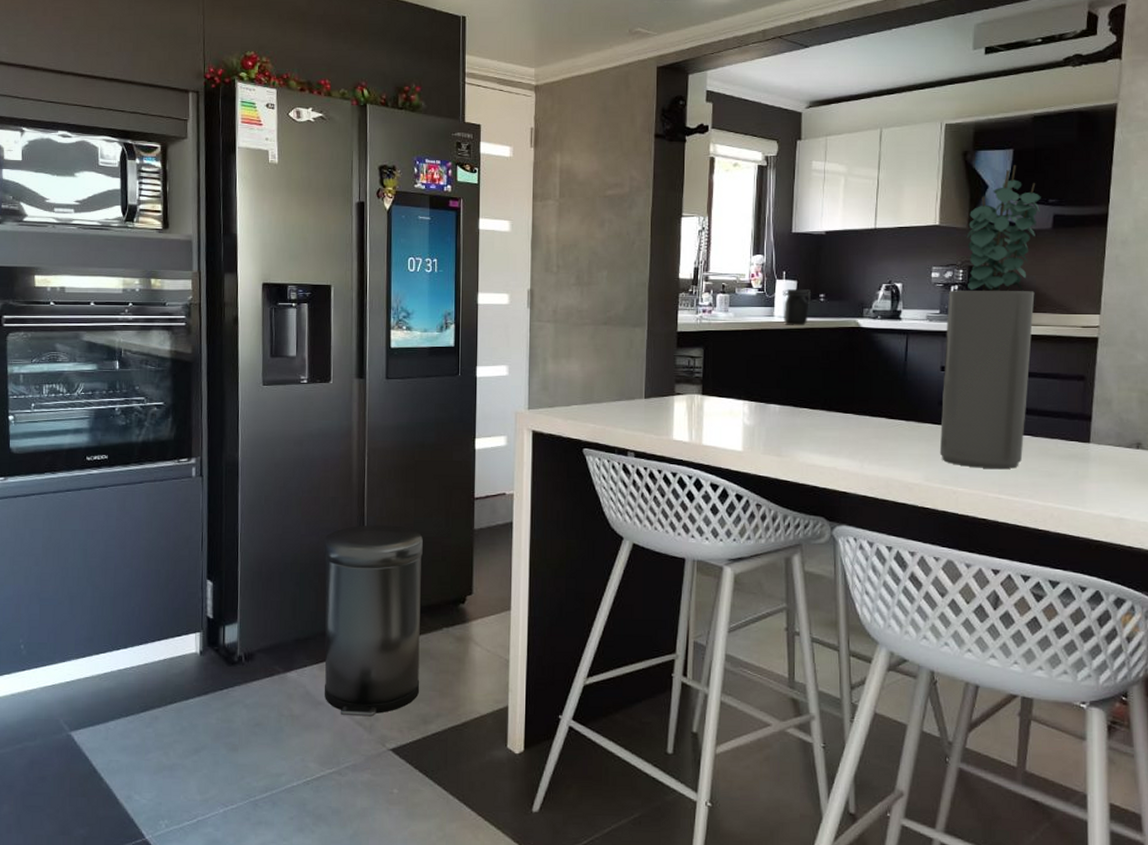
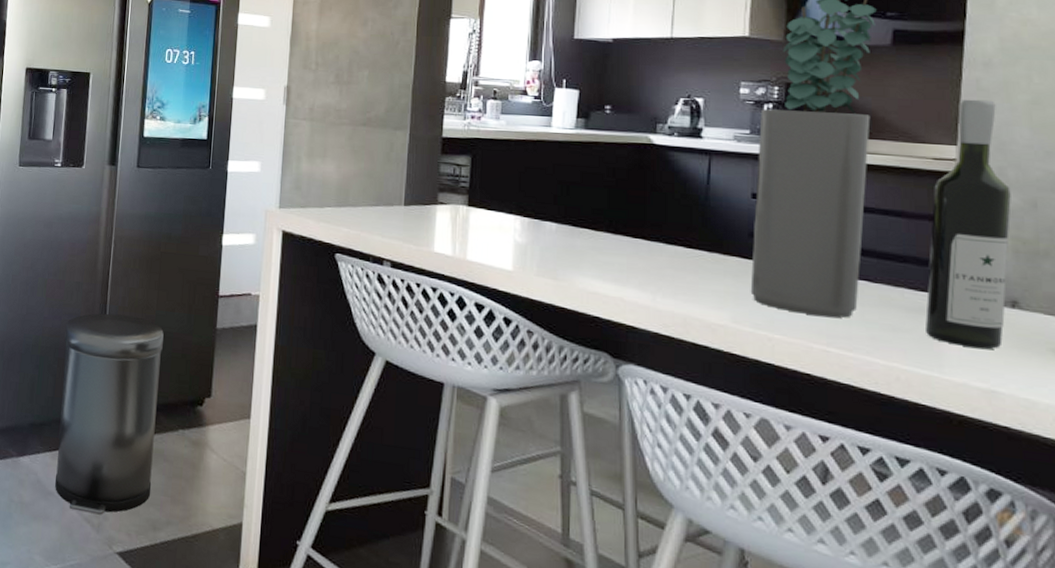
jar: present [783,289,812,325] -> none [562,98,596,138]
bottle: none [1073,273,1139,485] -> present [925,99,1011,349]

